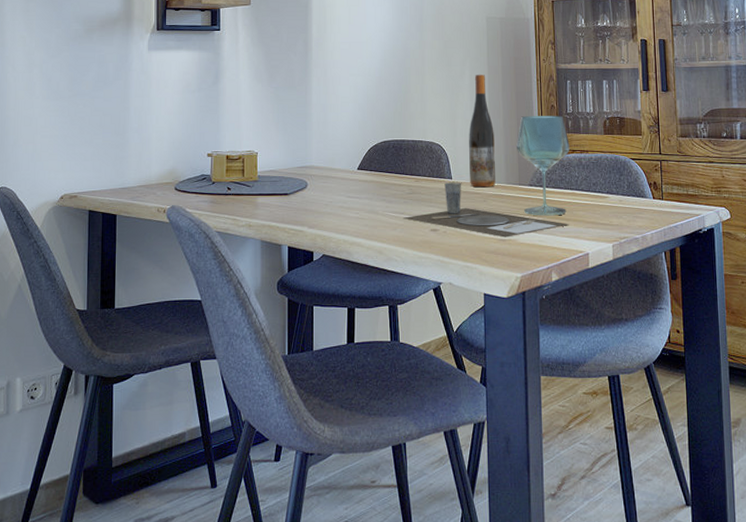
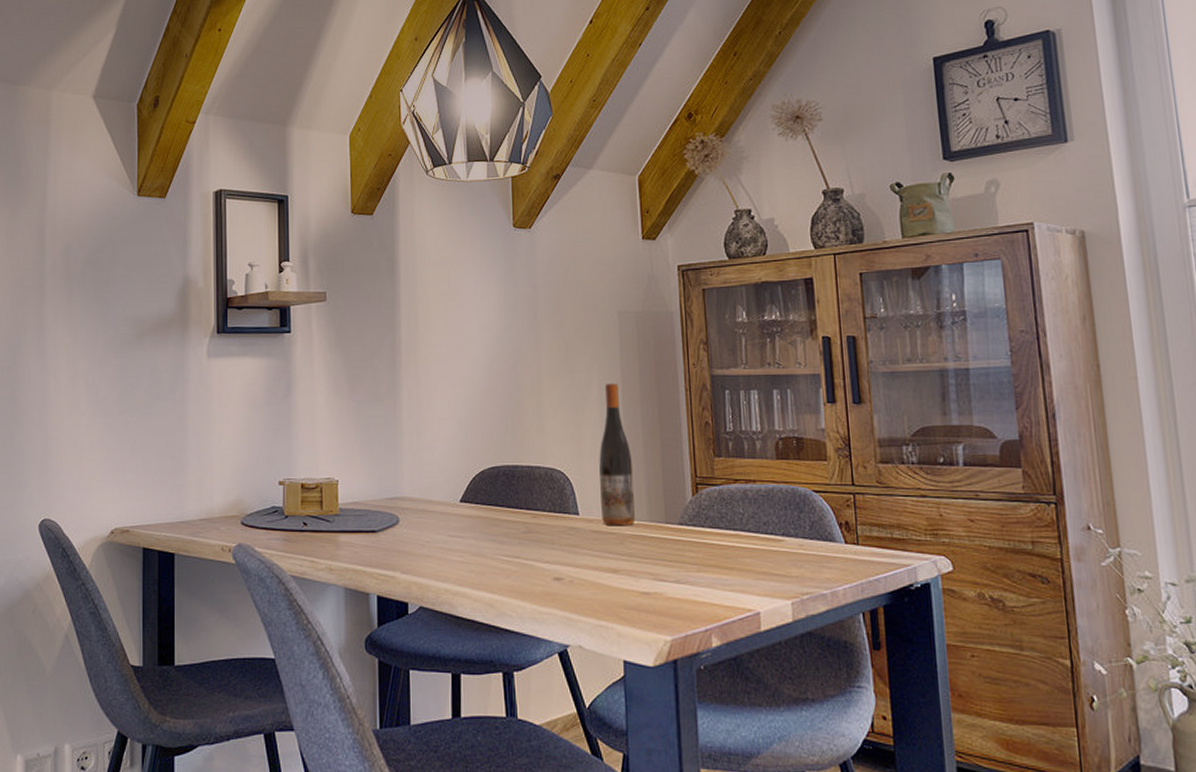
place setting: present [403,182,569,238] -> none [518,519,733,590]
wine glass: present [516,116,570,216] -> none [661,435,731,564]

